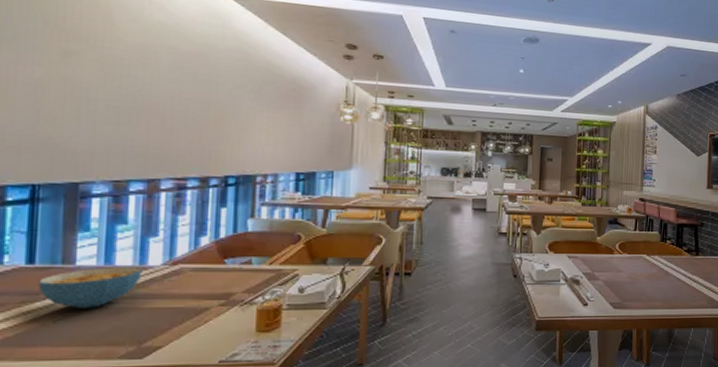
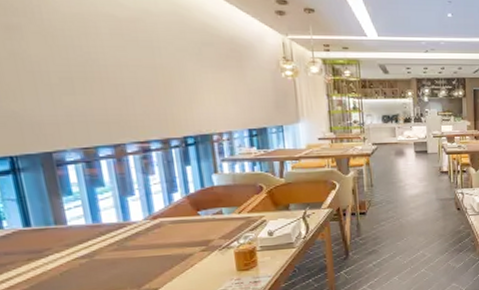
cereal bowl: present [38,267,142,308] -> none [38,223,128,262]

